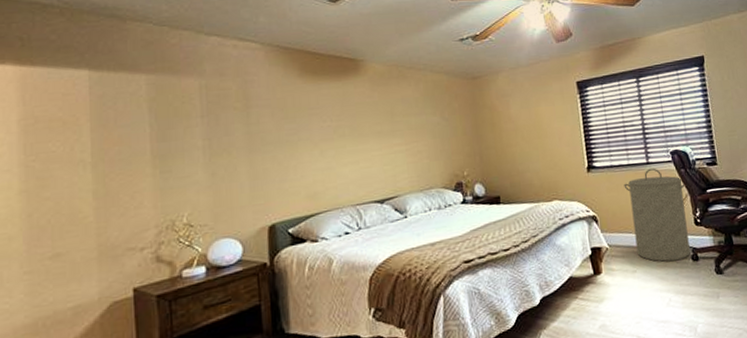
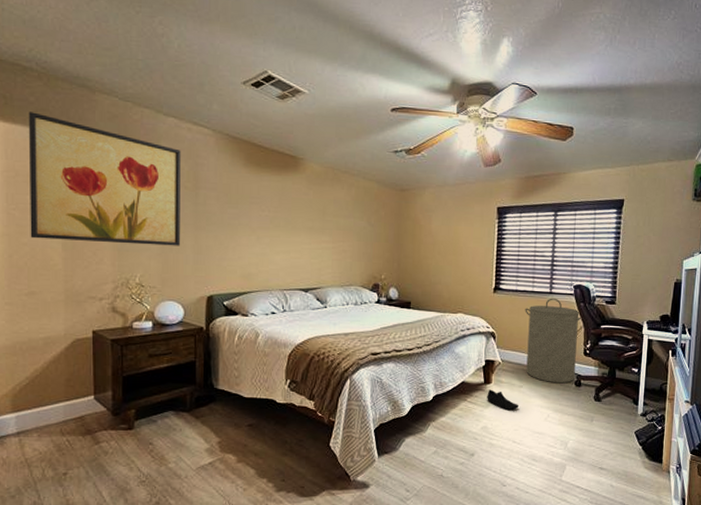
wall art: none [49,50,232,191] -> present [28,112,181,246]
shoe: none [599,280,636,301] -> present [487,389,518,410]

